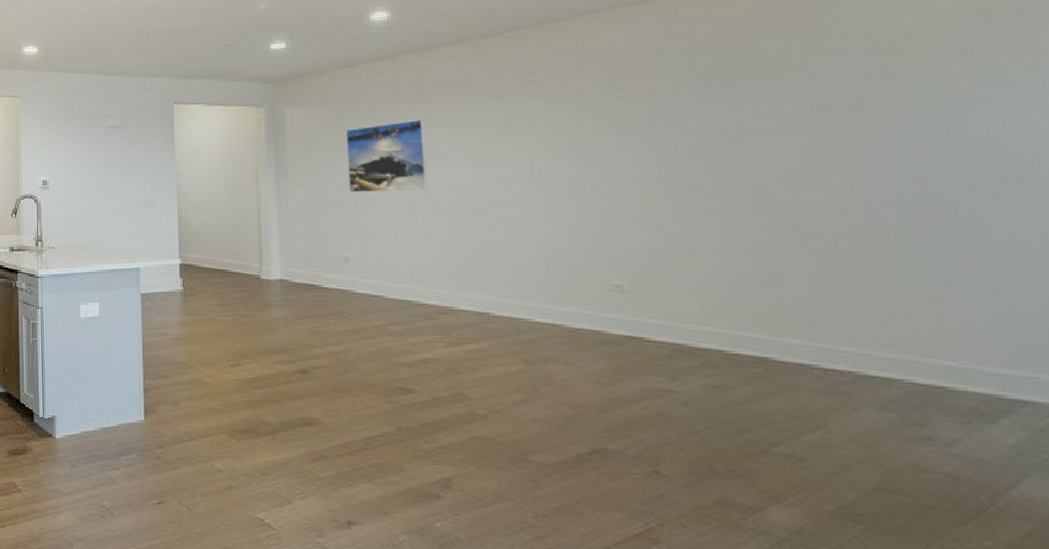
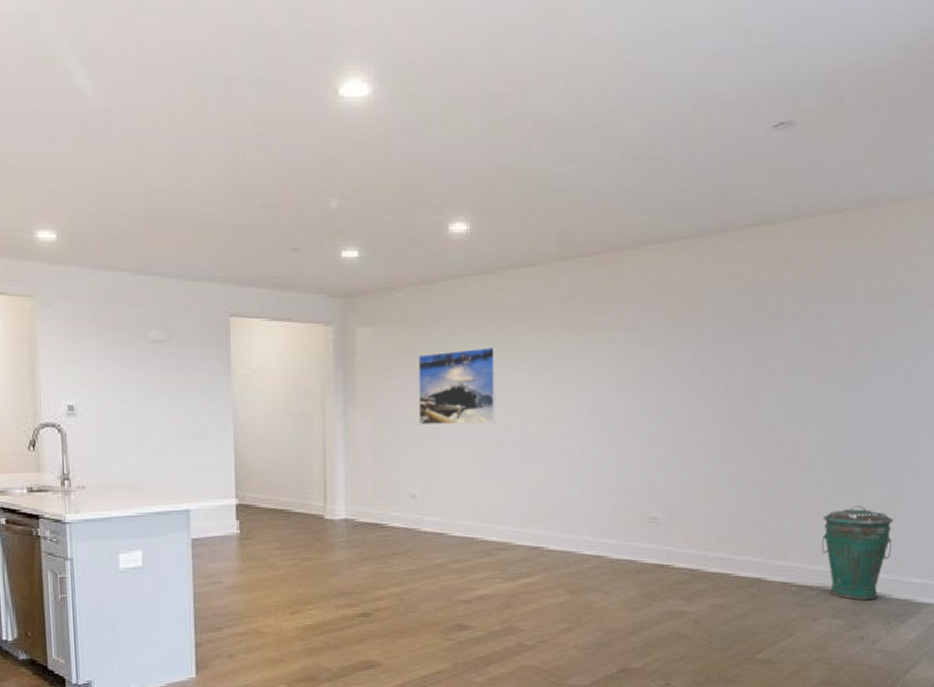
trash can: none [845,278,956,391] -> present [821,505,894,600]

